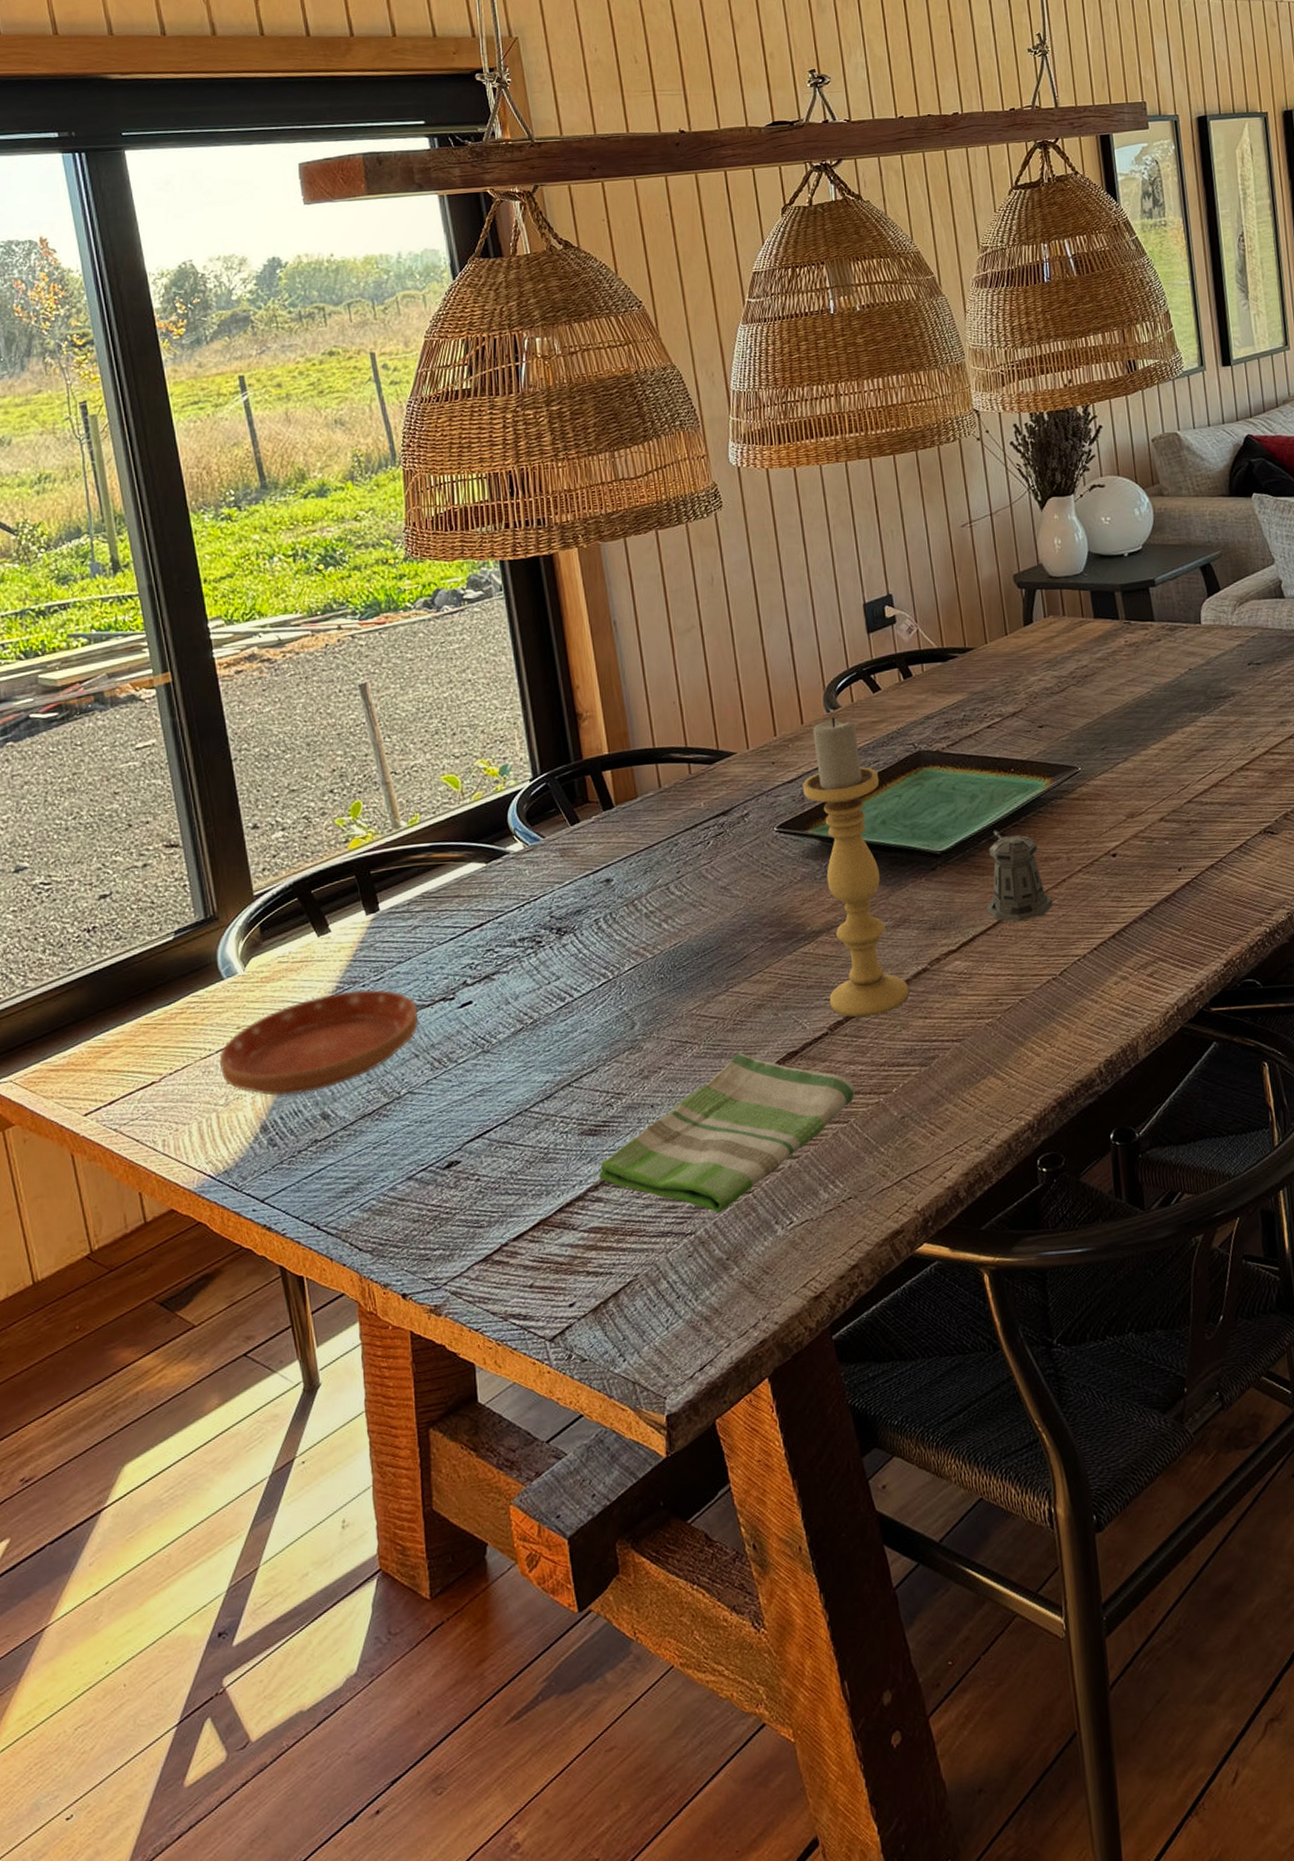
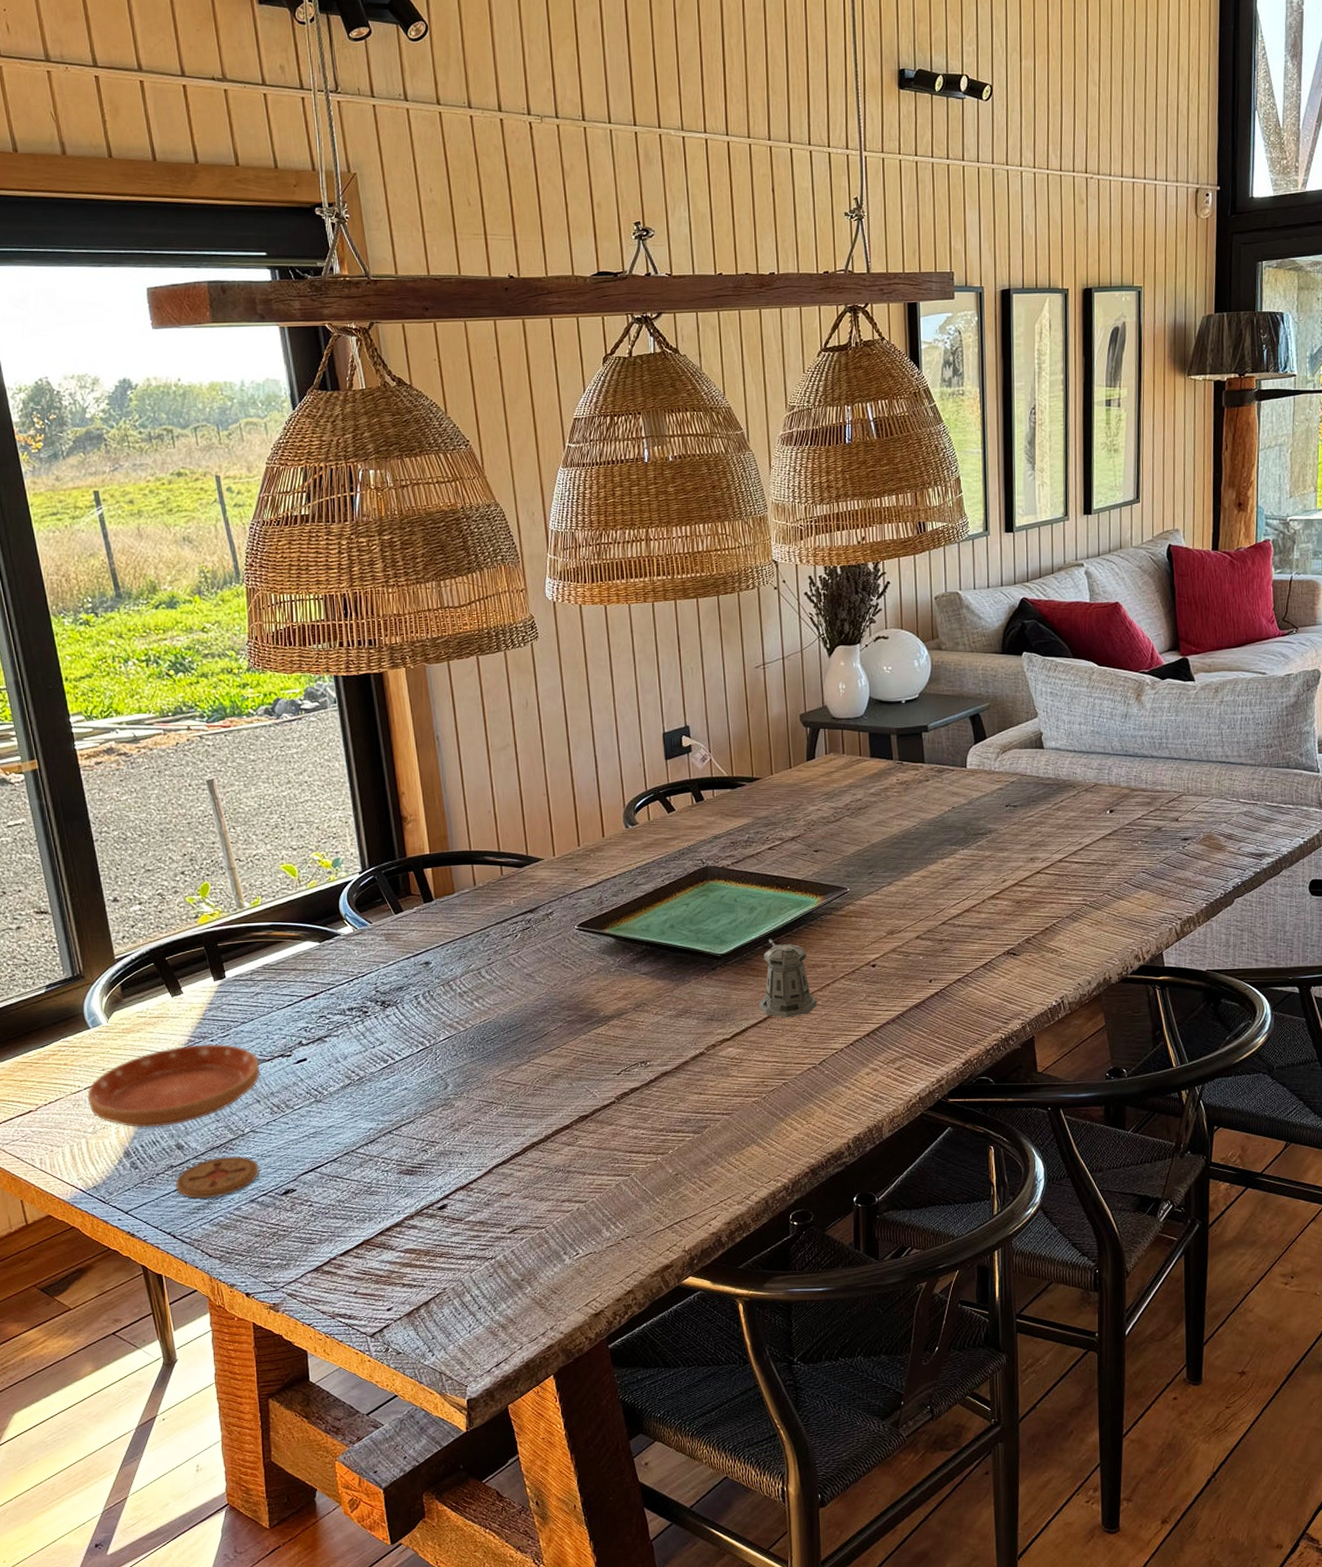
coaster: none [319,1123,419,1179] -> present [175,1156,260,1199]
dish towel: present [599,1052,856,1213] -> none [414,1114,637,1243]
candle holder: present [802,717,910,1018] -> none [601,833,688,1091]

